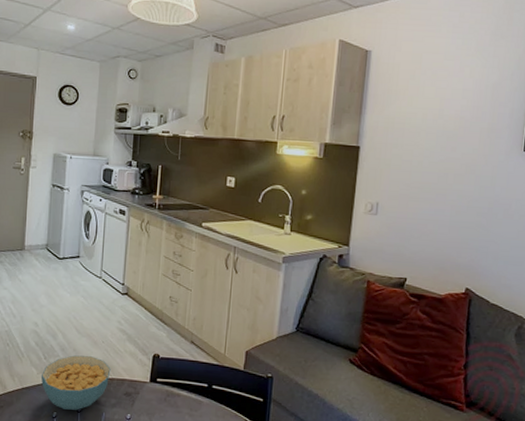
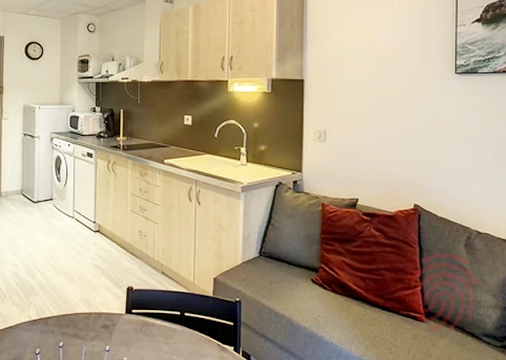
cereal bowl: present [40,355,111,410] -> none [22,293,88,346]

